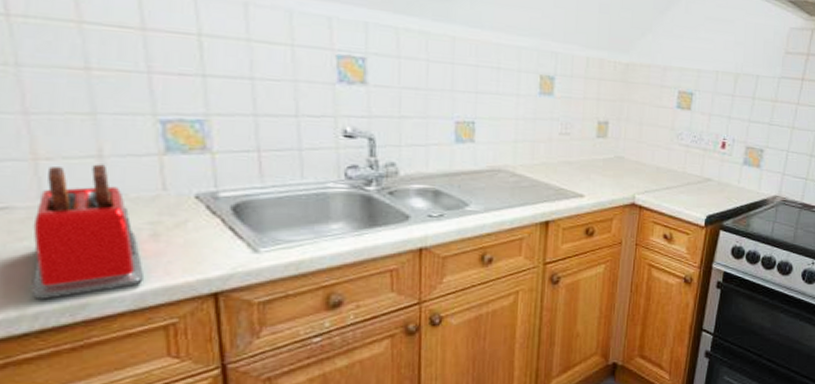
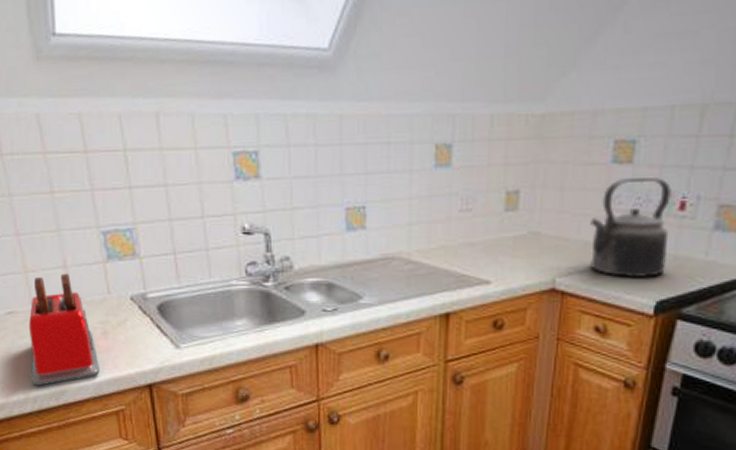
kettle: none [661,120,716,198] -> present [590,176,672,279]

